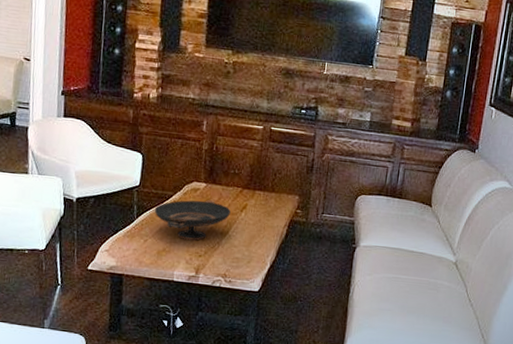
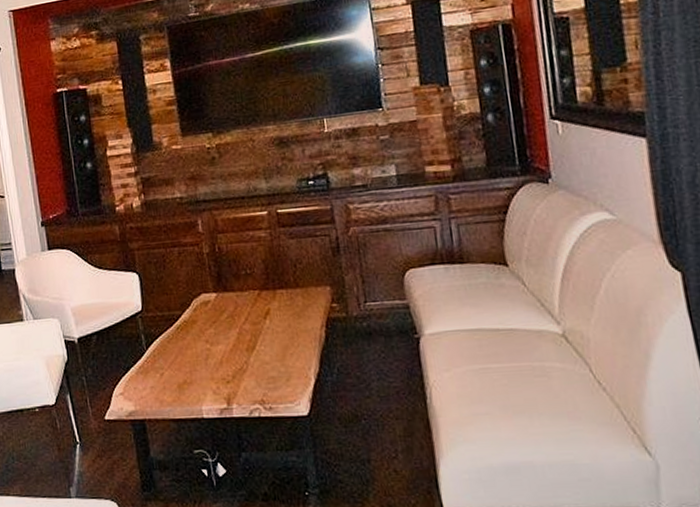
decorative bowl: present [154,200,231,241] -> none [164,312,253,365]

